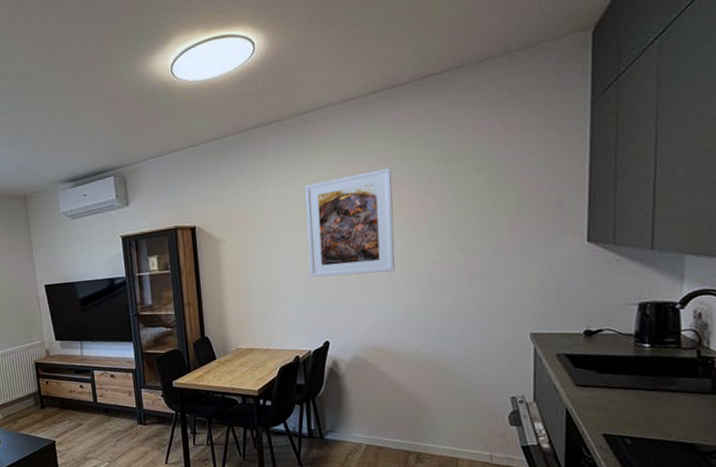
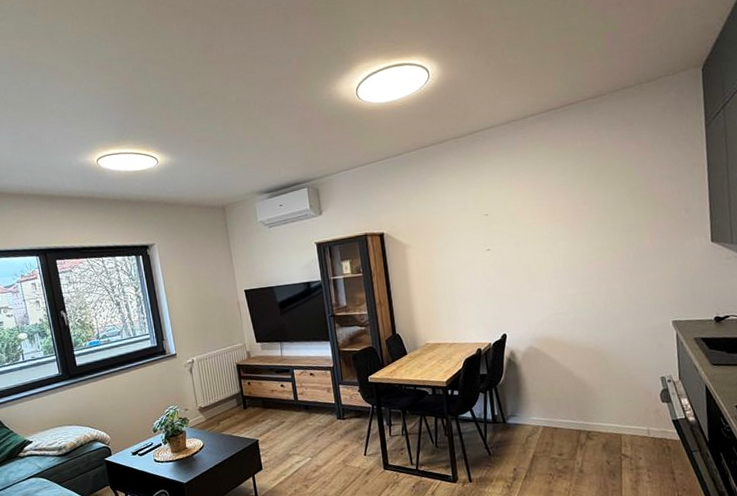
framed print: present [304,167,395,278] -> none [478,180,558,278]

